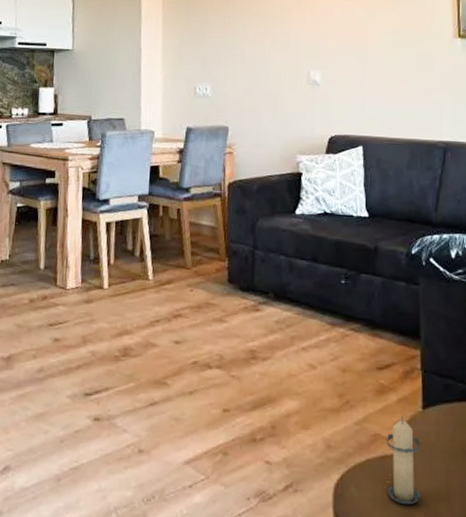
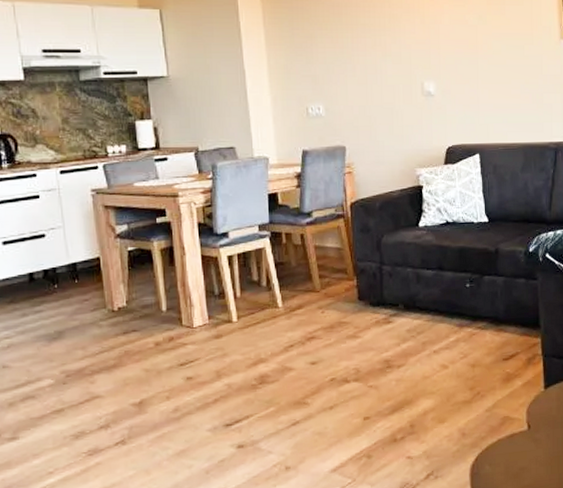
candle: present [386,415,423,505] -> none [514,397,547,472]

